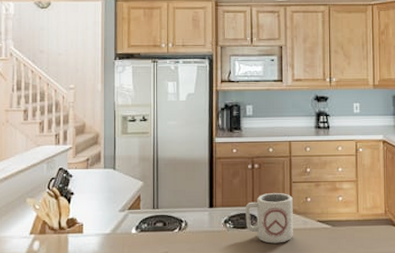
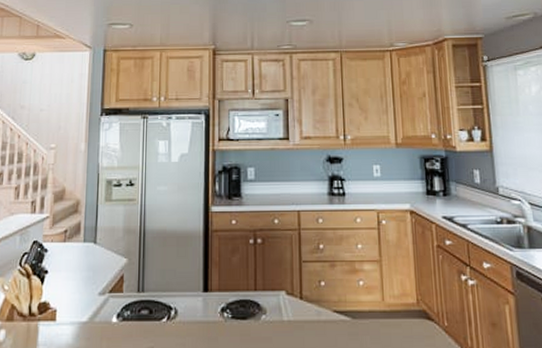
cup: present [245,192,293,244] -> none [246,274,304,339]

